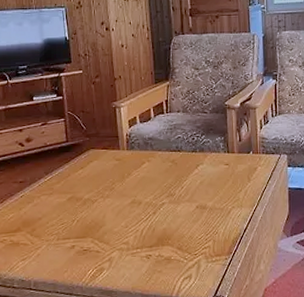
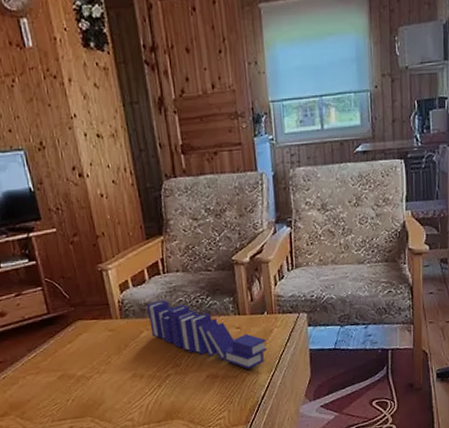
book: none [150,136,251,203] -> present [146,300,267,369]

